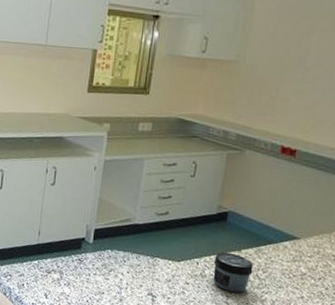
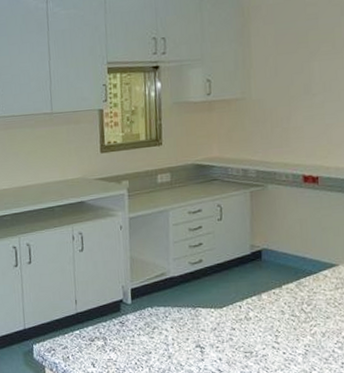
jar: present [213,252,254,293] -> none [256,291,297,331]

